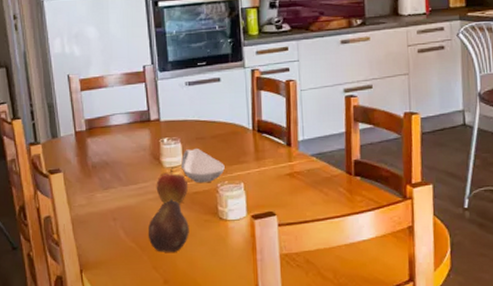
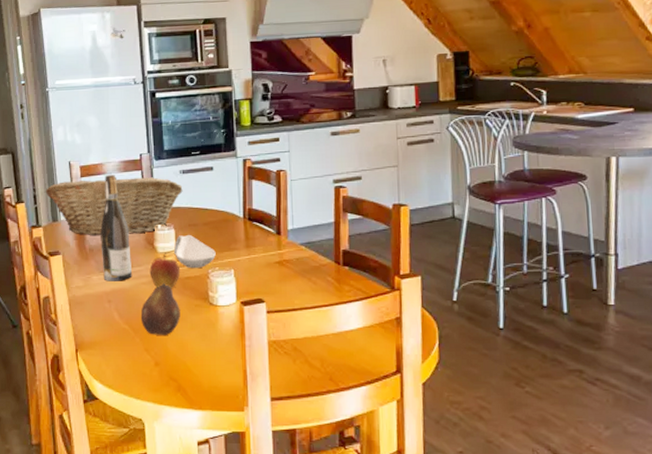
fruit basket: none [43,89,189,152] -> present [45,177,183,236]
wine bottle: none [103,88,137,199] -> present [100,175,132,281]

